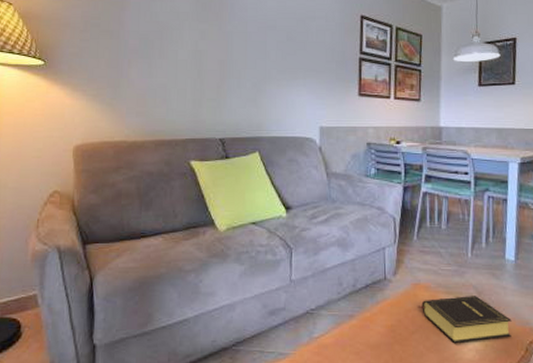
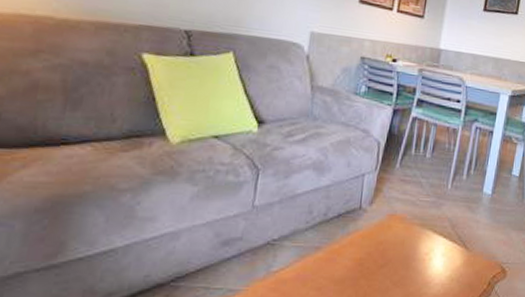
book: present [418,296,512,344] -> none [390,229,480,278]

